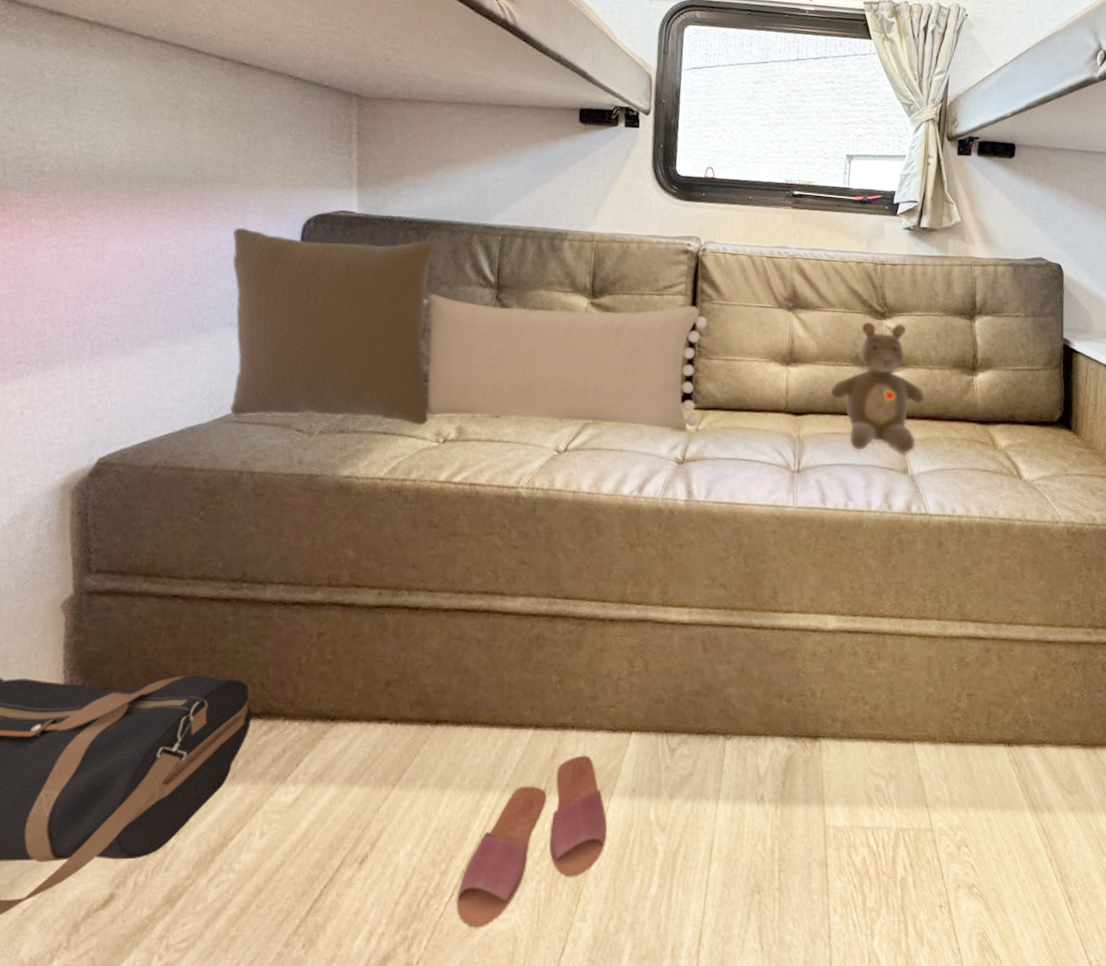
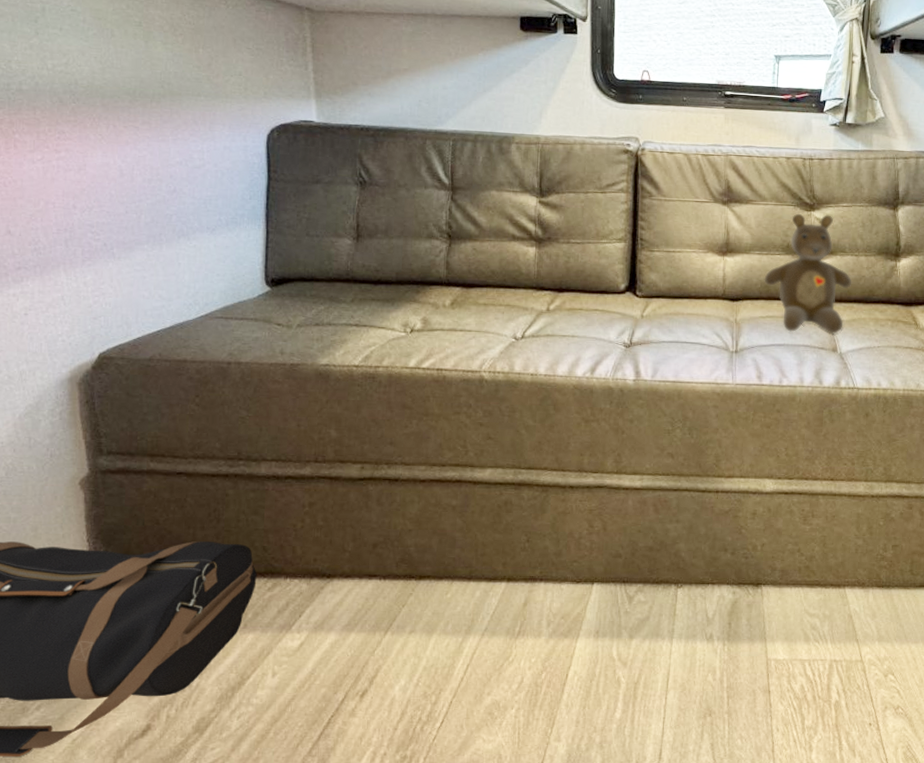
pillow: present [230,227,434,425] -> none [203,138,396,317]
pillow: present [420,293,708,431] -> none [384,195,649,318]
slippers: present [456,755,607,927] -> none [447,603,575,747]

